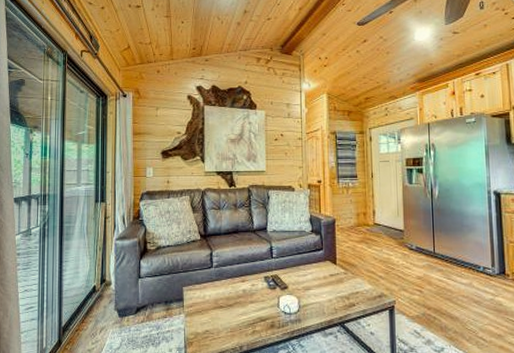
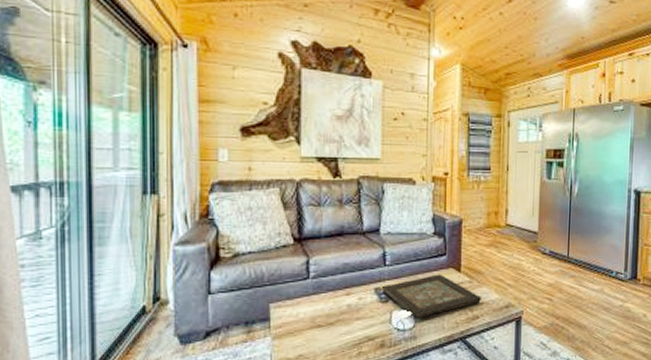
decorative tray: none [271,266,356,304] -> present [382,274,481,318]

